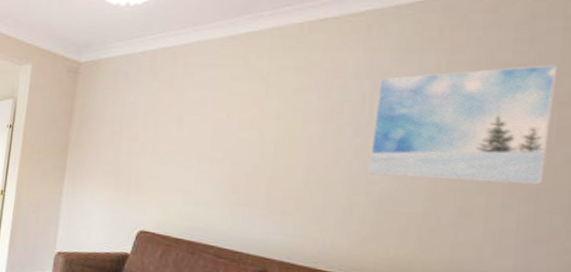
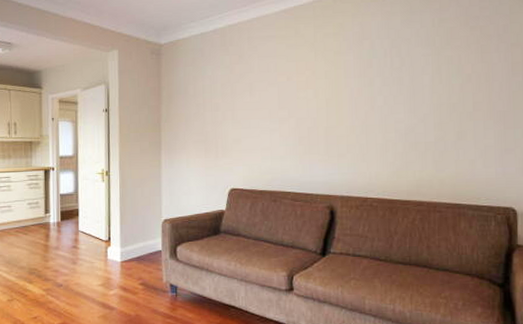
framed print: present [368,64,558,185] -> none [394,14,508,115]

